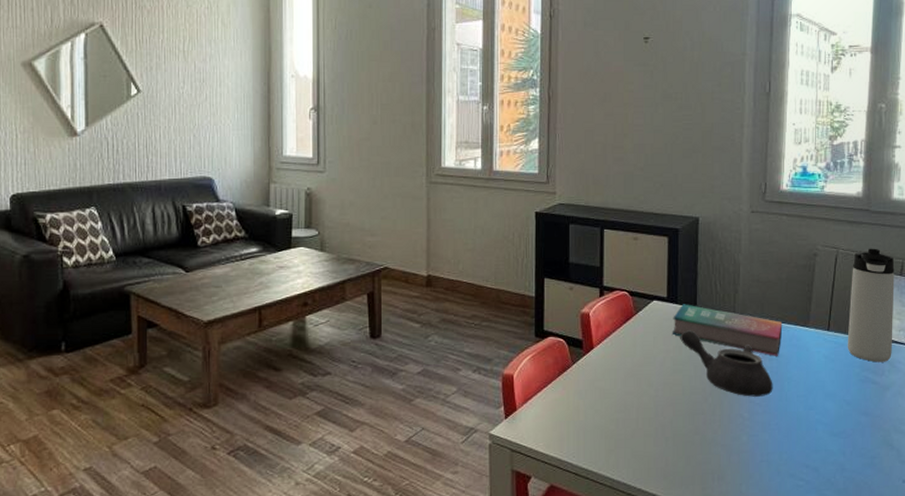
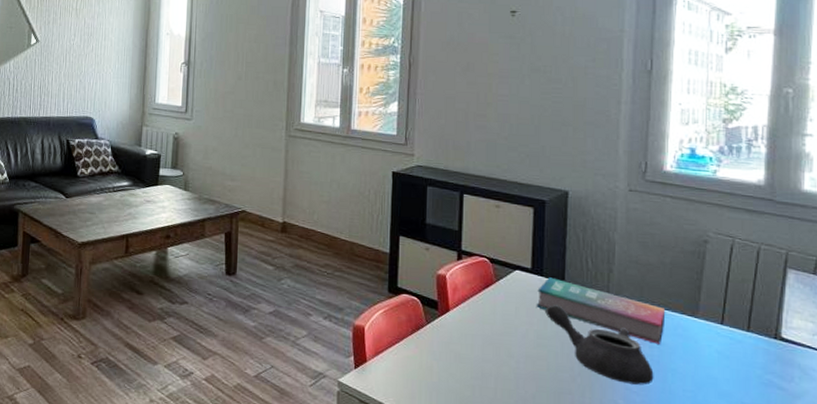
thermos bottle: present [847,248,895,362] -> none [746,241,806,368]

